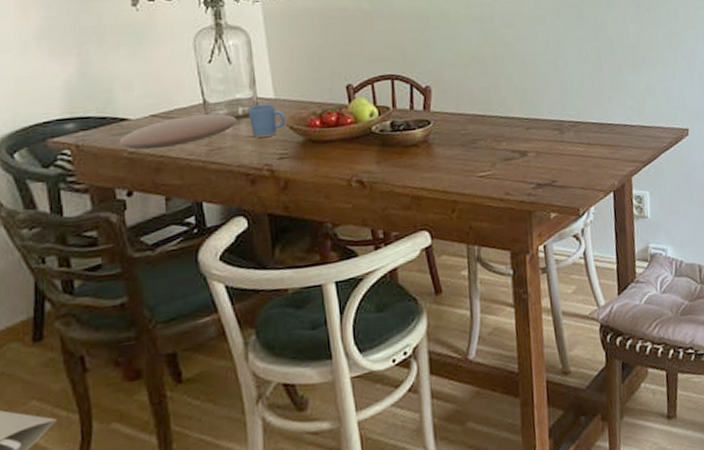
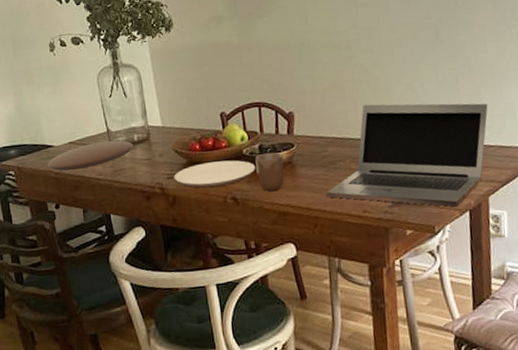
mug: present [247,104,286,138] -> none [141,131,172,161]
plate: none [287,138,387,170] -> present [174,160,256,188]
cup: none [386,129,419,173] -> present [255,152,285,191]
laptop: none [466,80,630,188] -> present [326,103,488,207]

